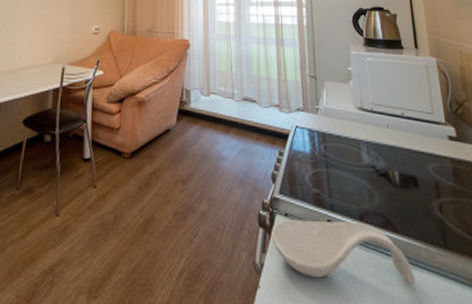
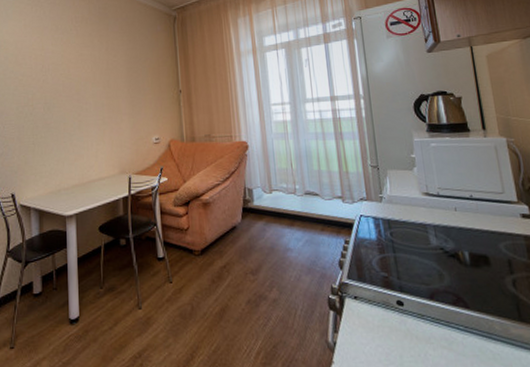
spoon rest: present [272,220,416,285] -> none [342,300,490,356]

